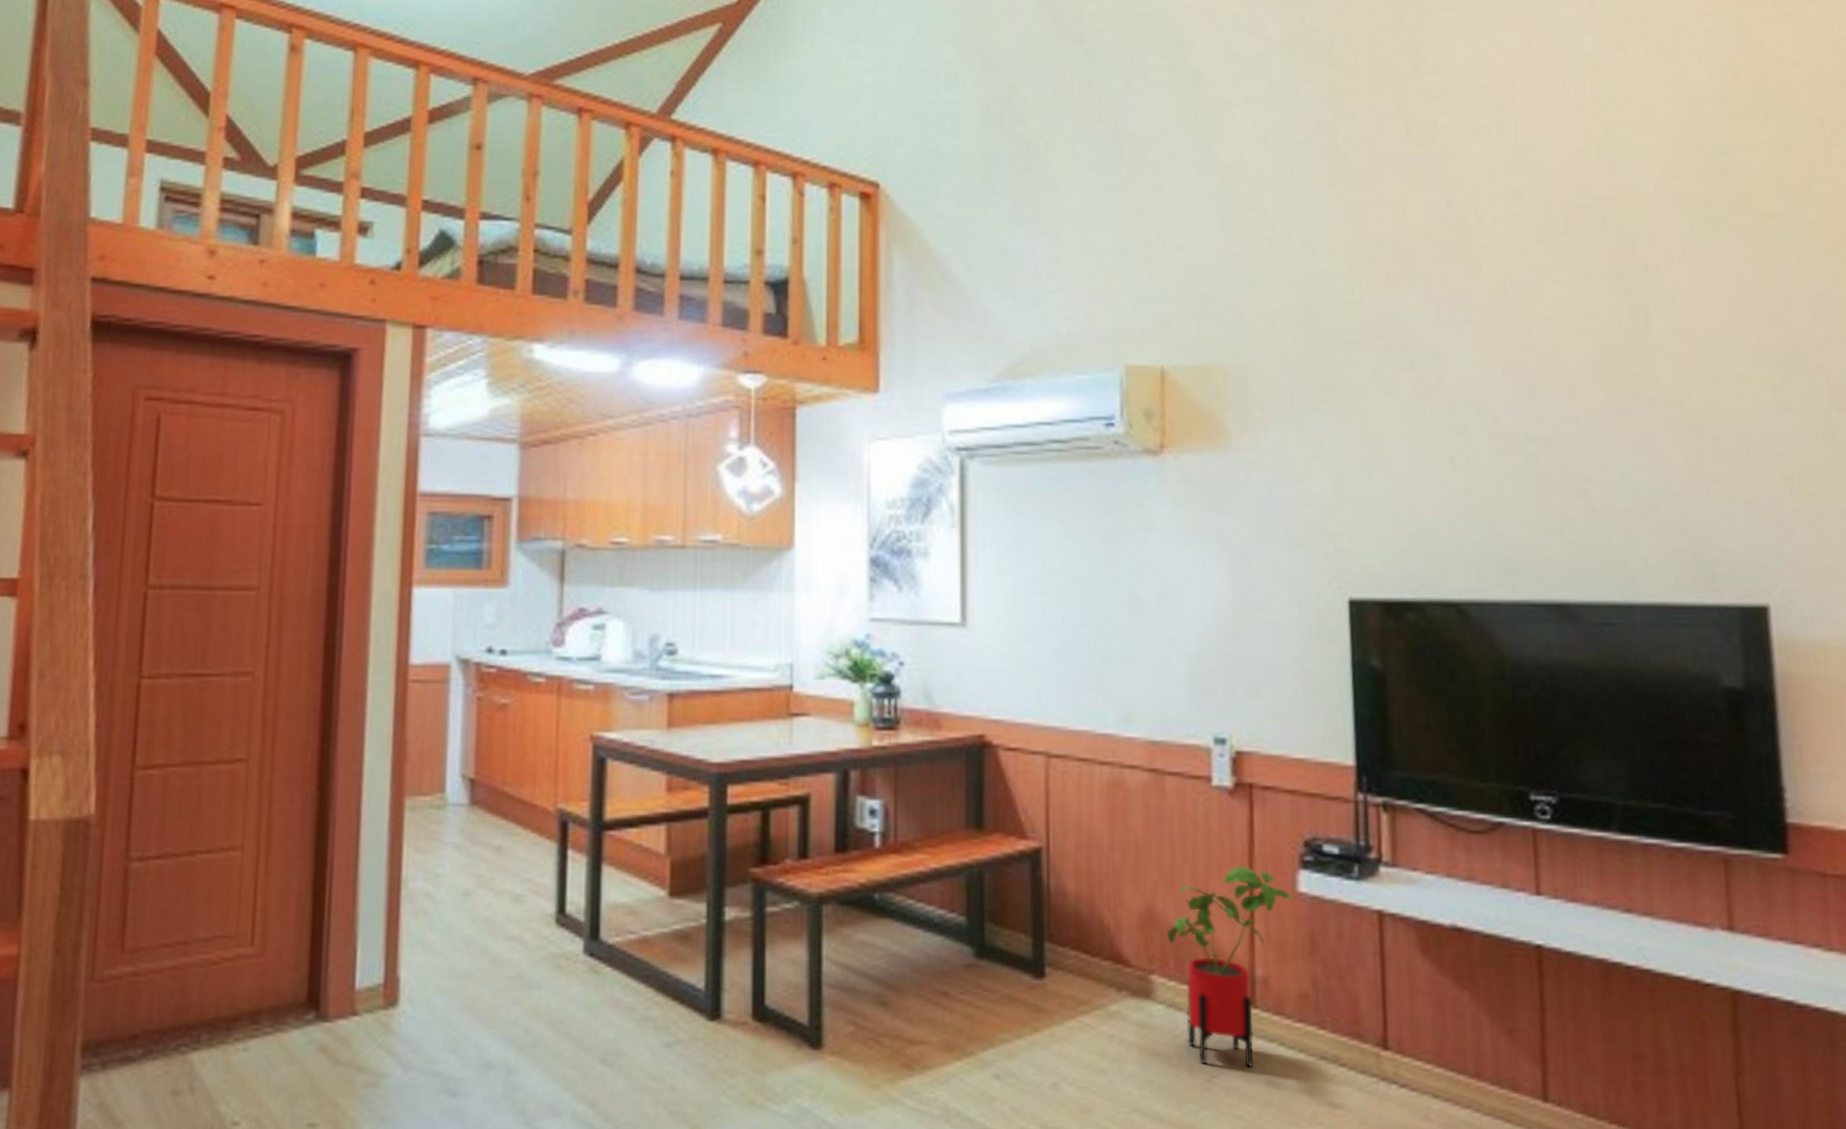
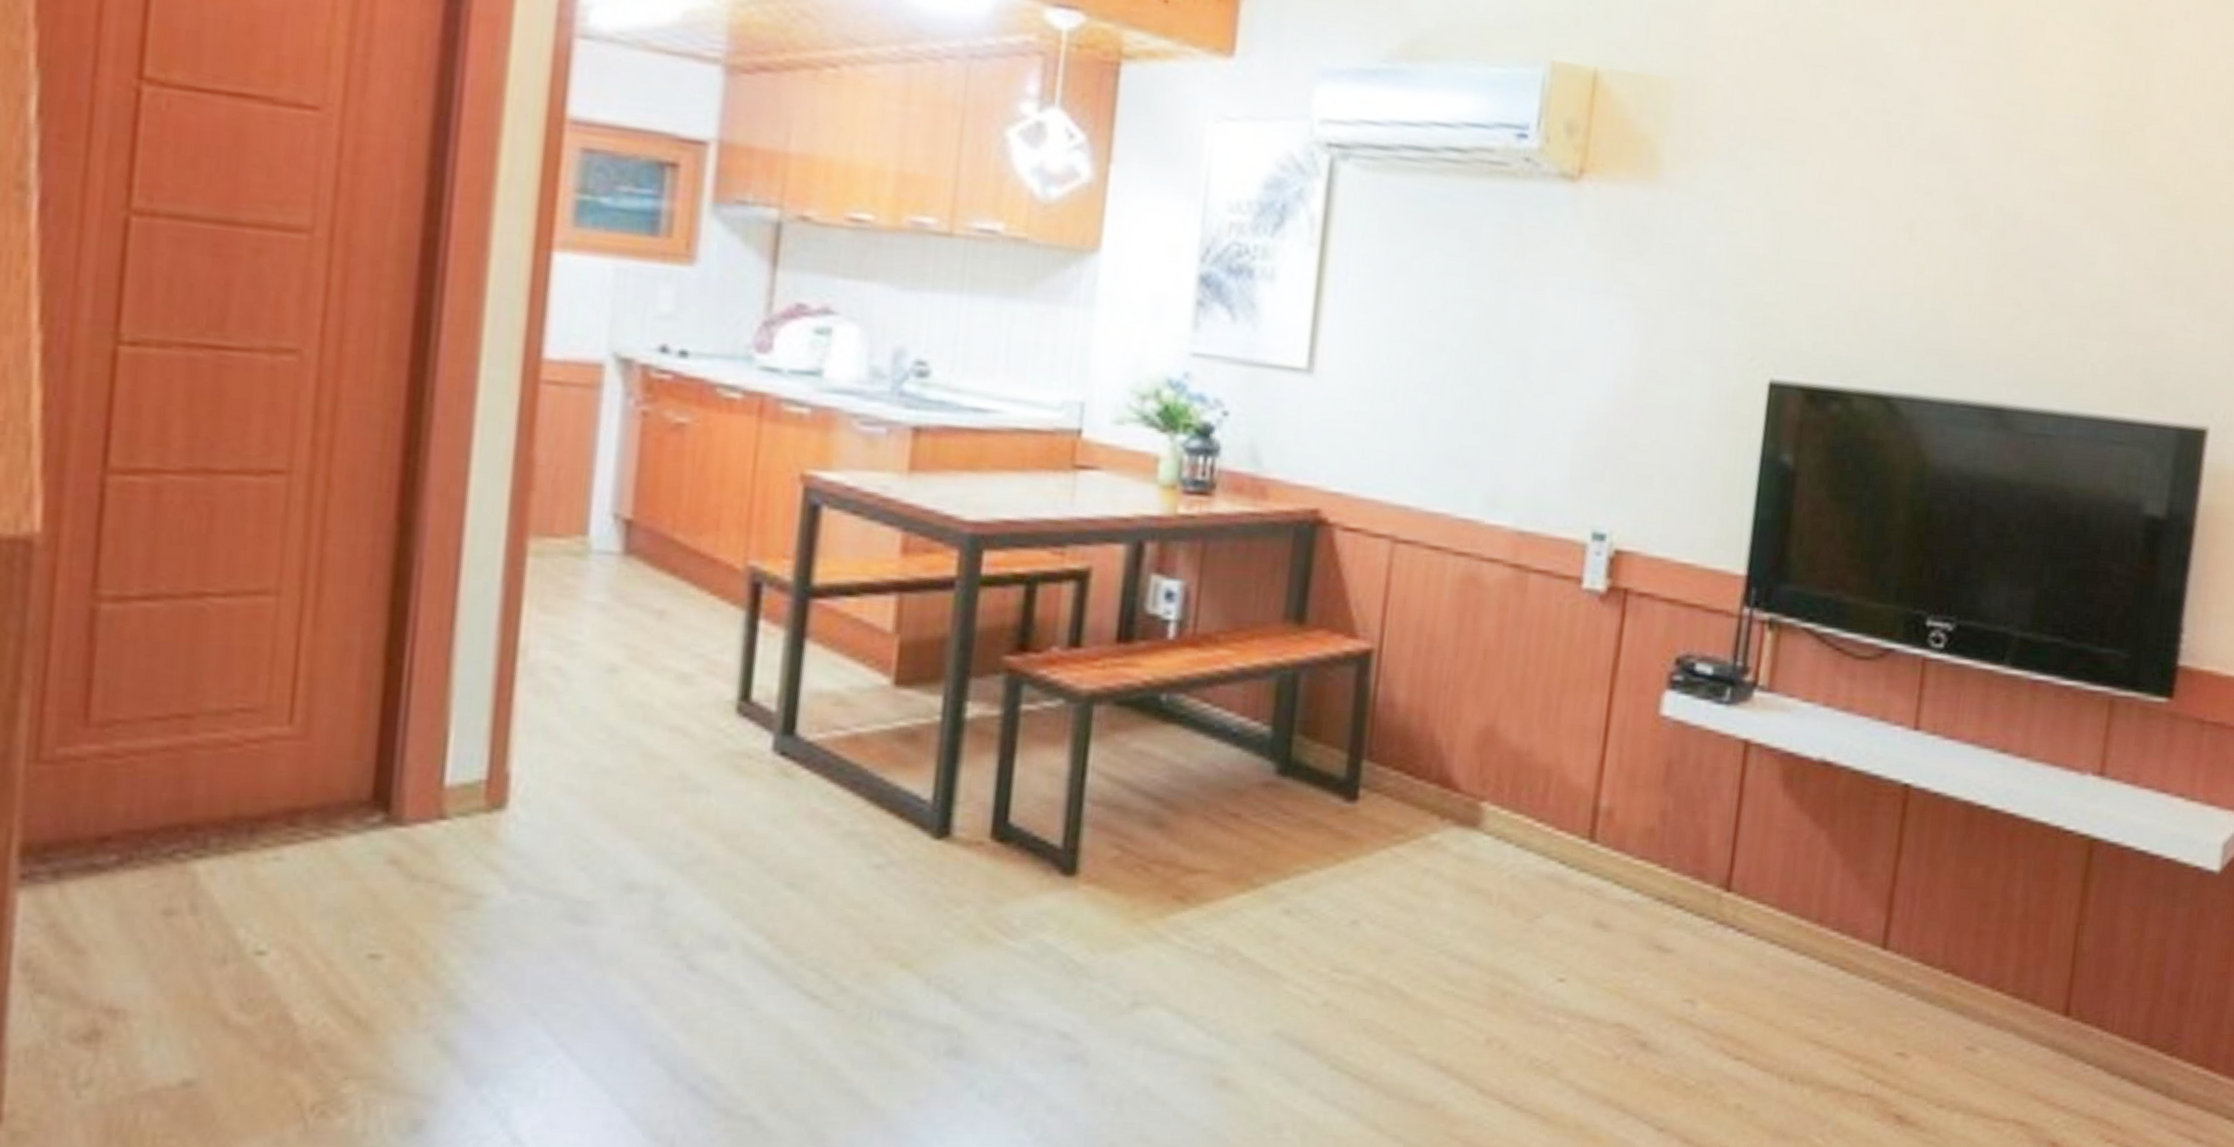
house plant: present [1166,866,1295,1068] -> none [1505,682,1657,909]

